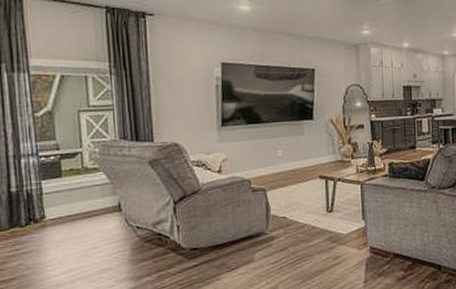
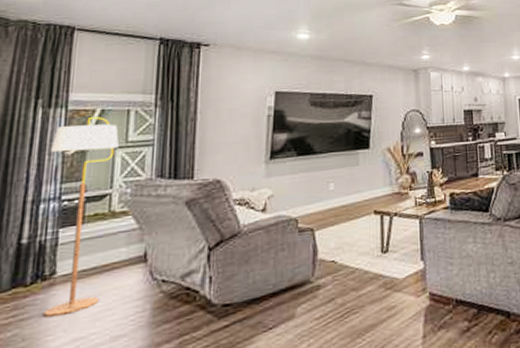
floor lamp: none [21,81,85,252] -> present [43,116,119,317]

